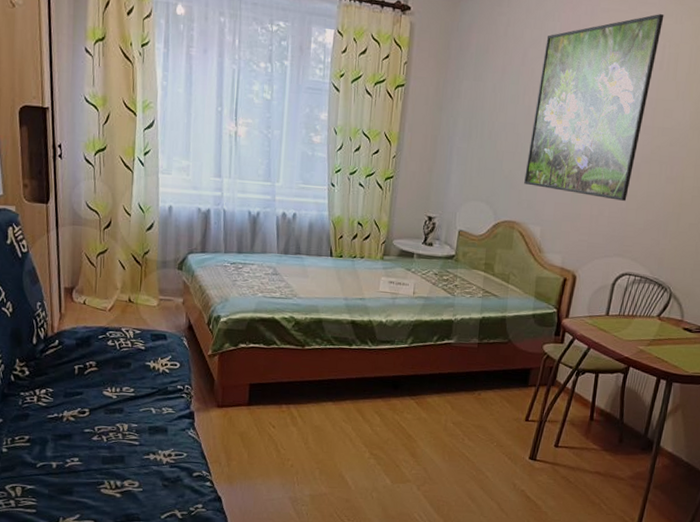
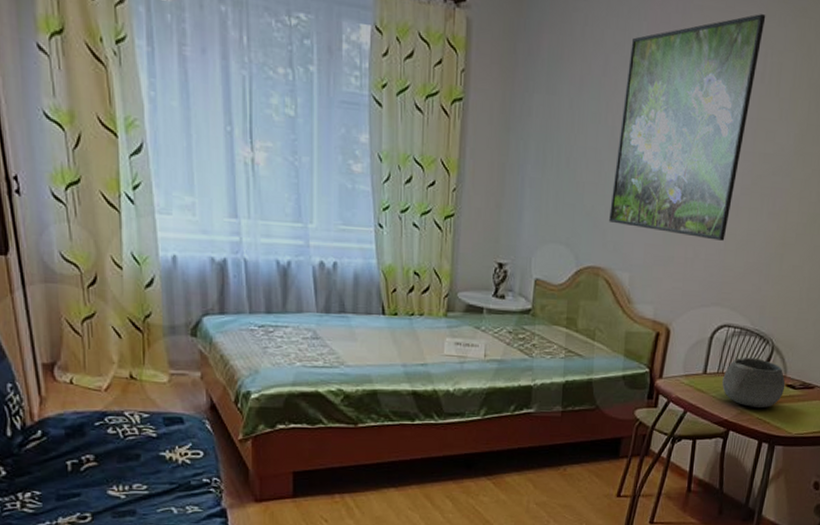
bowl: none [623,302,683,348] -> present [722,357,785,409]

